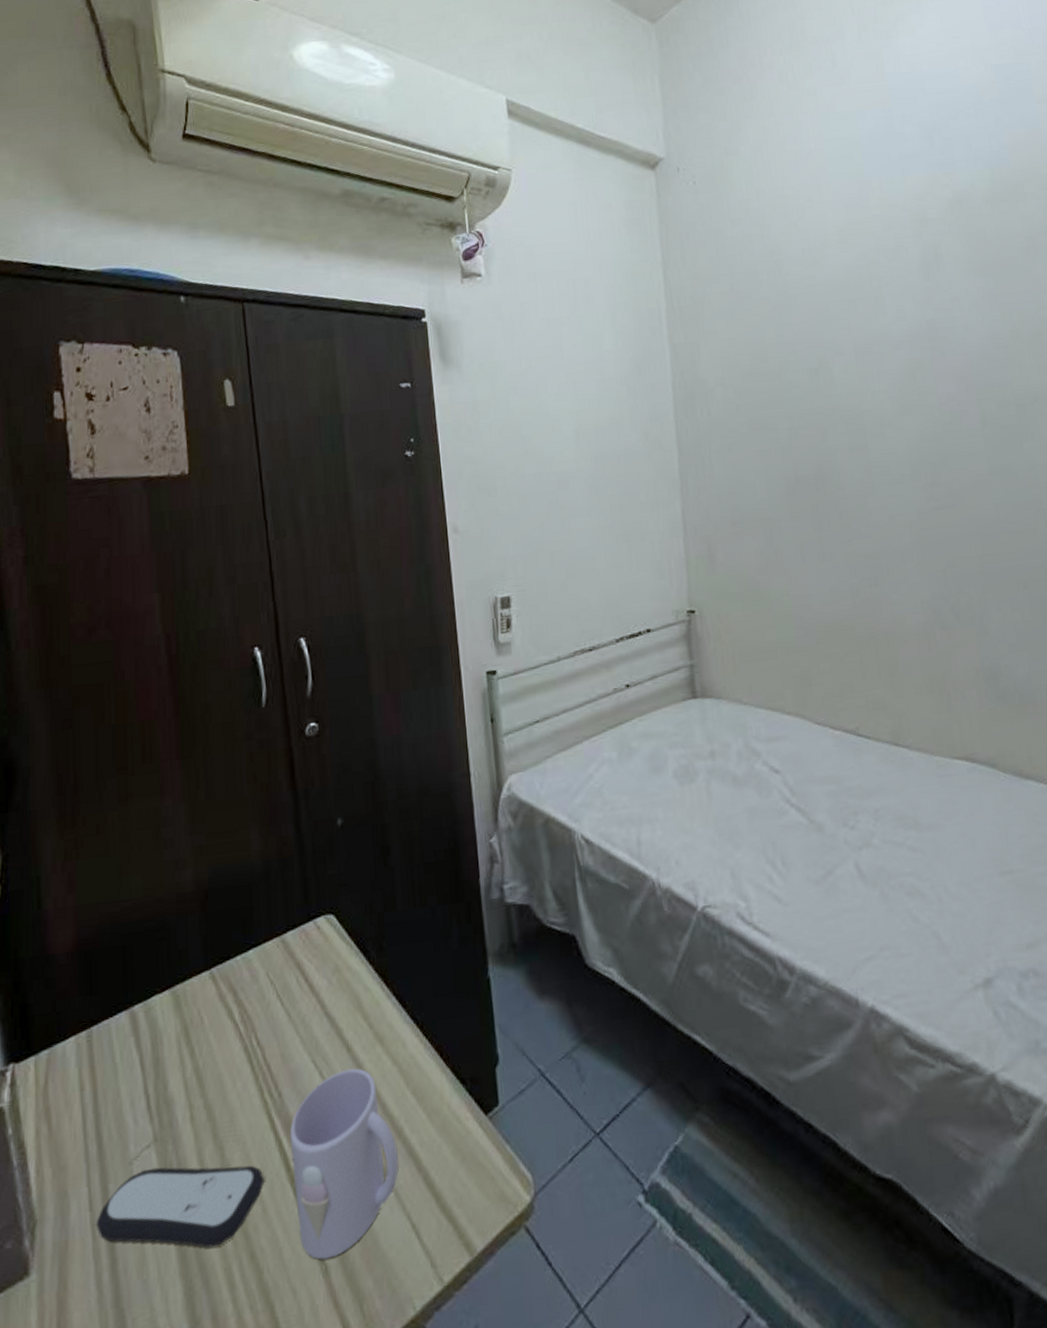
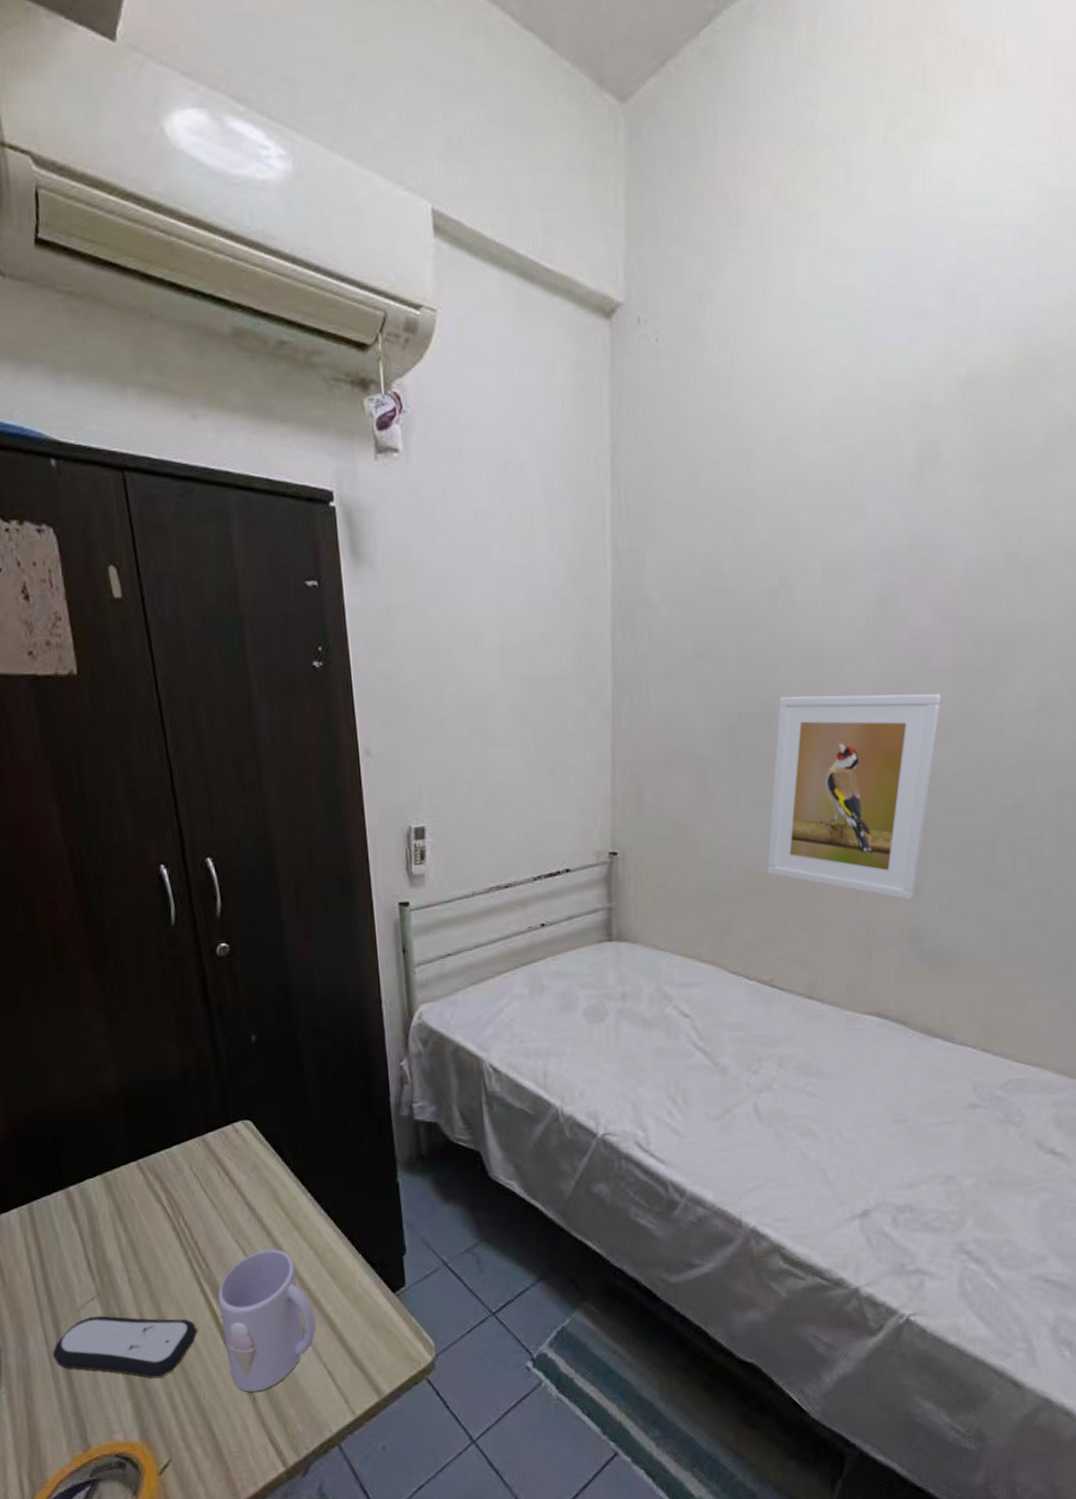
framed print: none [831,450,983,641] -> present [767,694,941,900]

